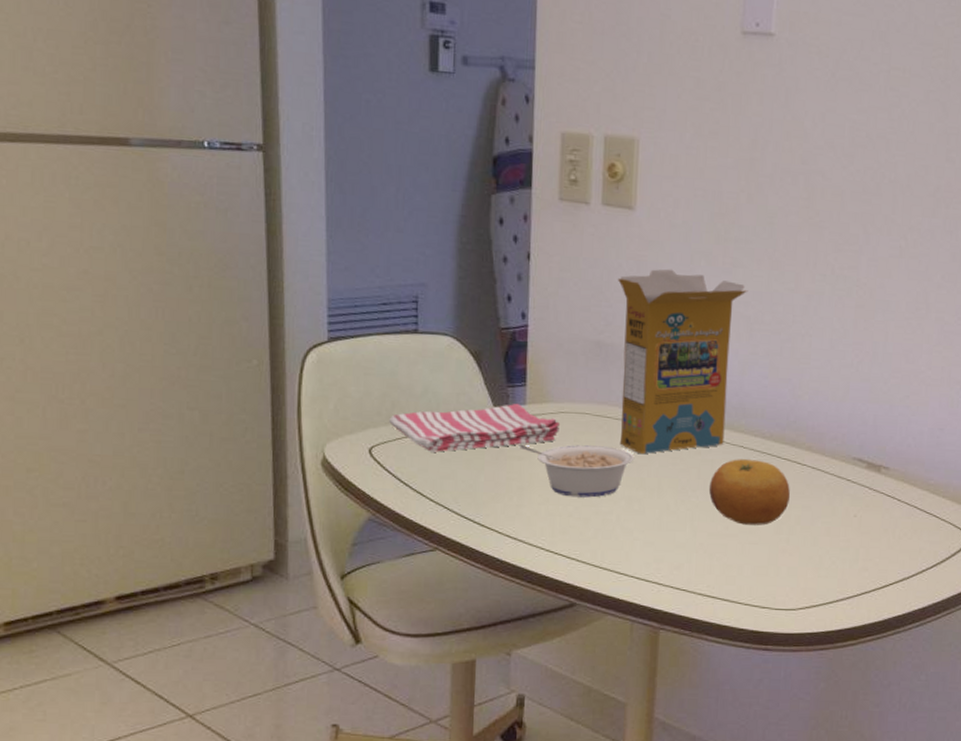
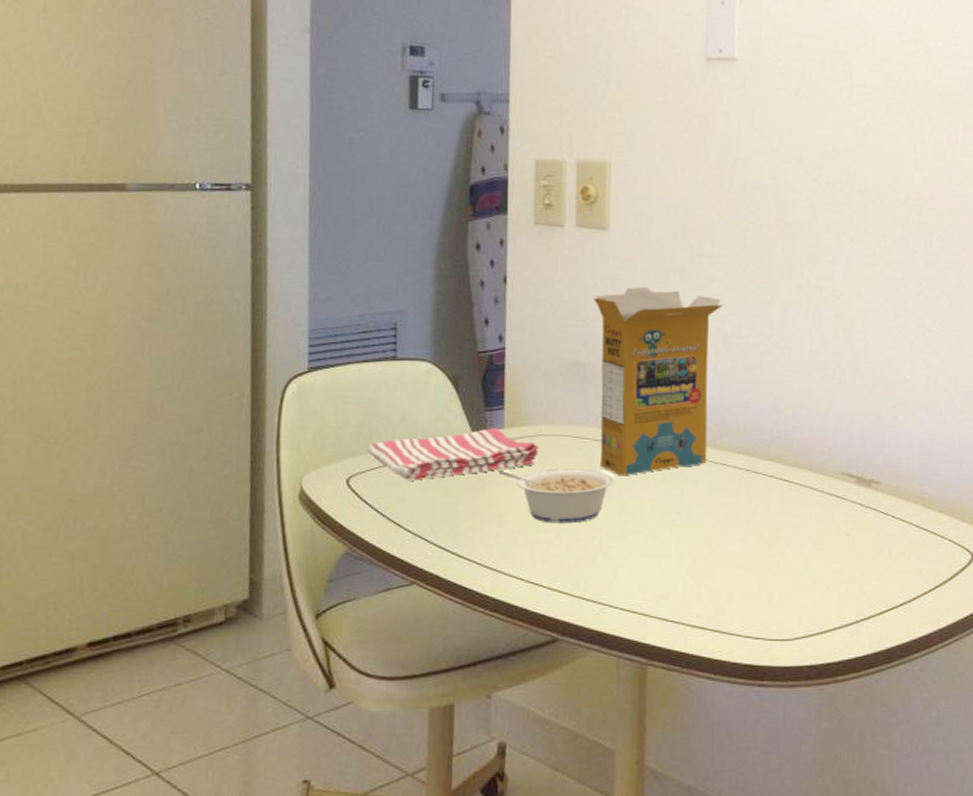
fruit: present [708,459,791,526] -> none [693,478,779,548]

